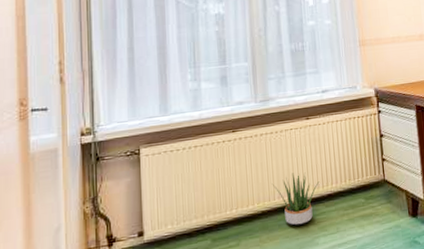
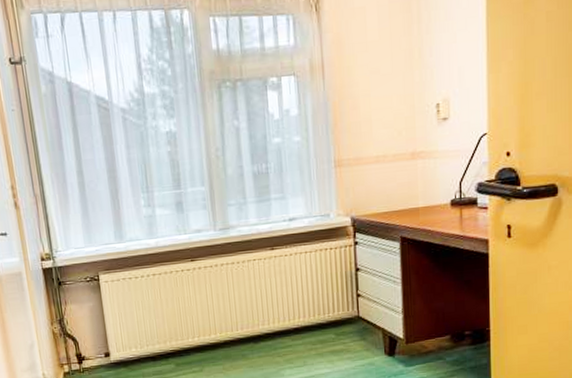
potted plant: present [272,172,320,226] -> none [234,305,286,357]

